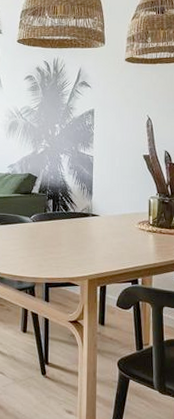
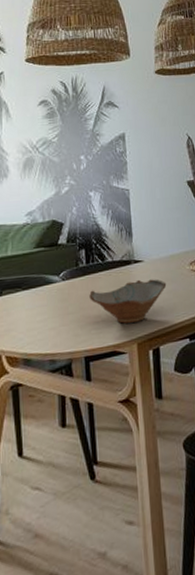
ceramic bowl: none [53,230,117,263] -> present [89,279,167,324]

